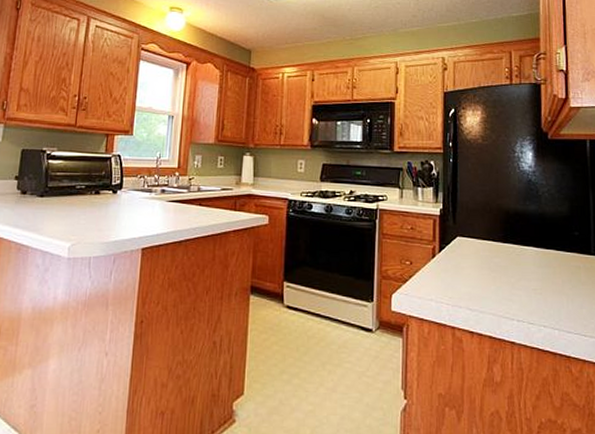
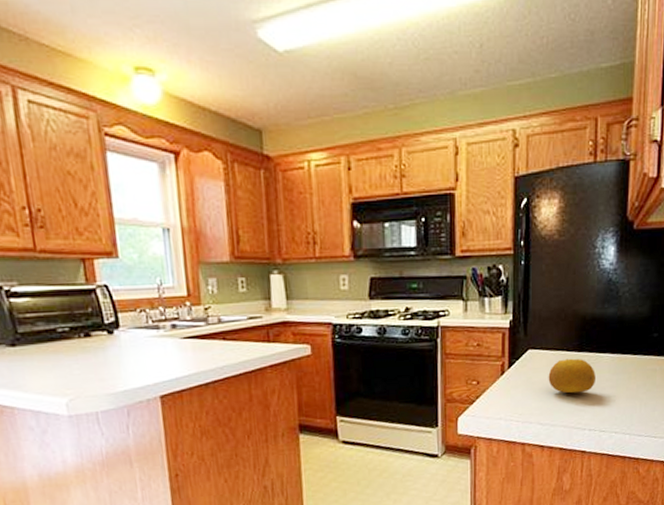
fruit: none [476,248,521,283] -> present [548,358,595,394]

